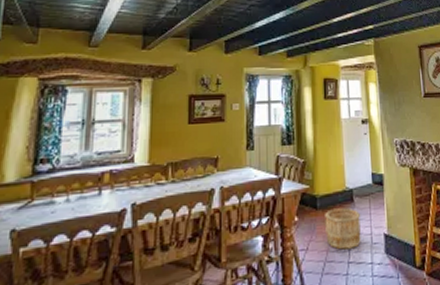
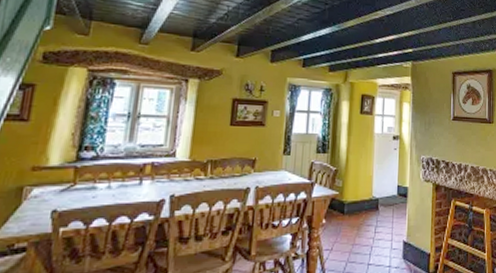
wooden bucket: present [325,207,361,250] -> none [350,215,384,252]

